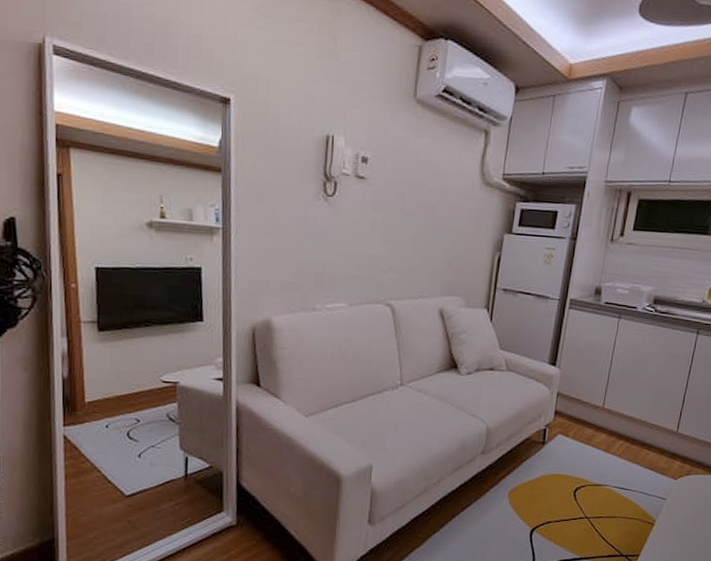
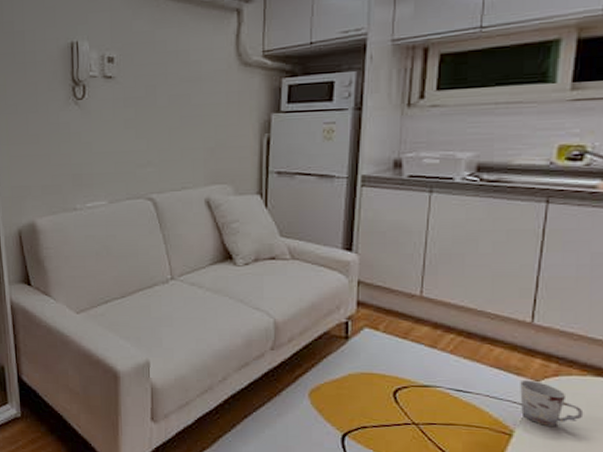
cup: none [662,478,703,516] -> present [520,379,584,426]

